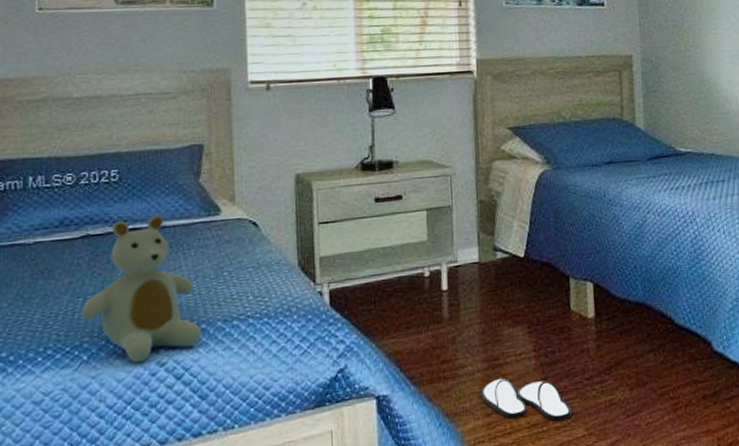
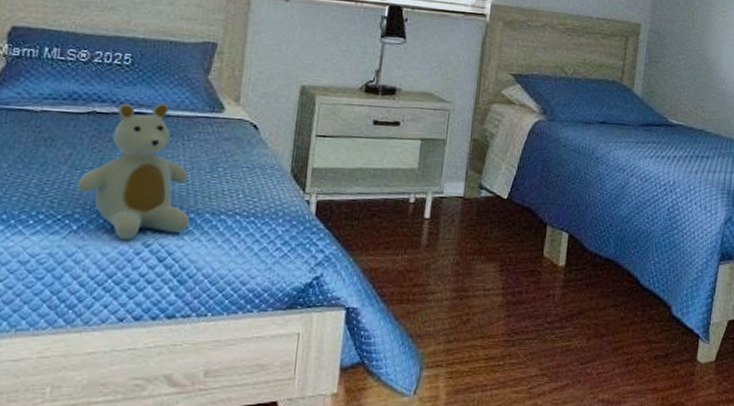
slippers: present [480,378,572,421] -> none [445,310,529,357]

